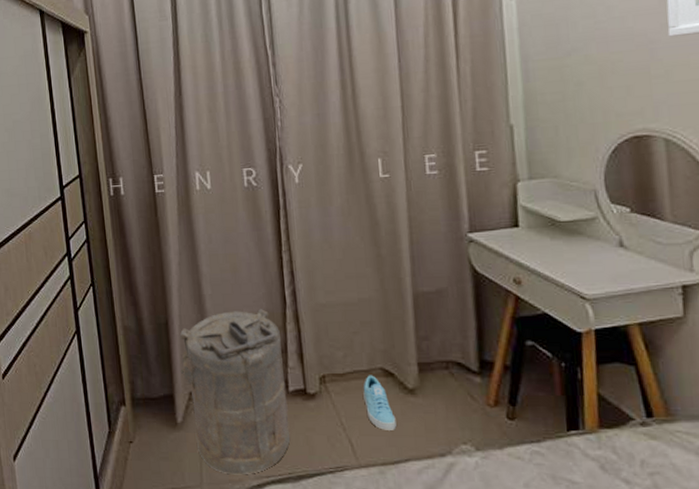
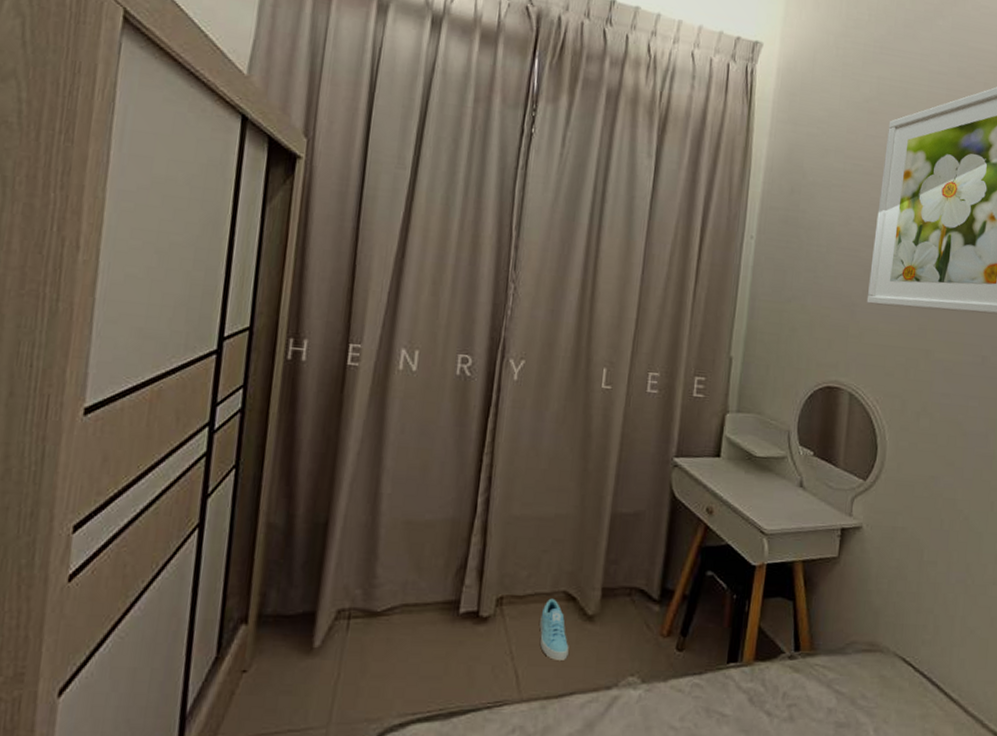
laundry hamper: present [179,309,290,475] -> none [331,515,463,712]

